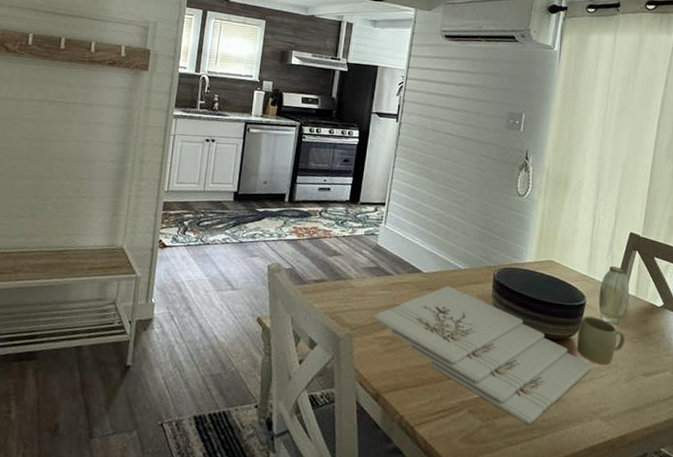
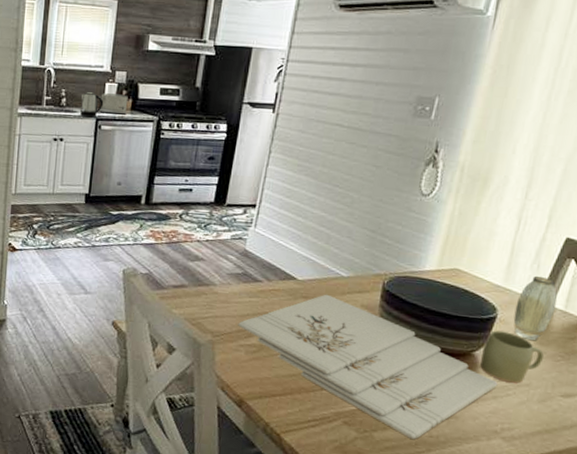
kettle: none [231,98,252,121] -> present [80,92,104,118]
toaster: none [248,99,275,121] -> present [99,93,129,116]

